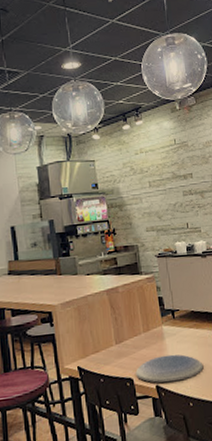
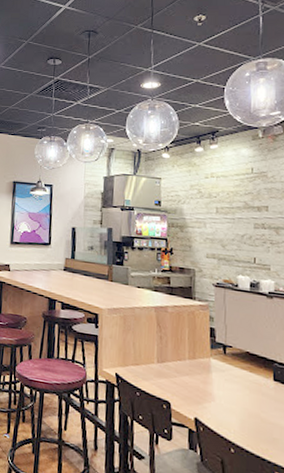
plate: present [135,354,204,383] -> none [174,388,253,422]

